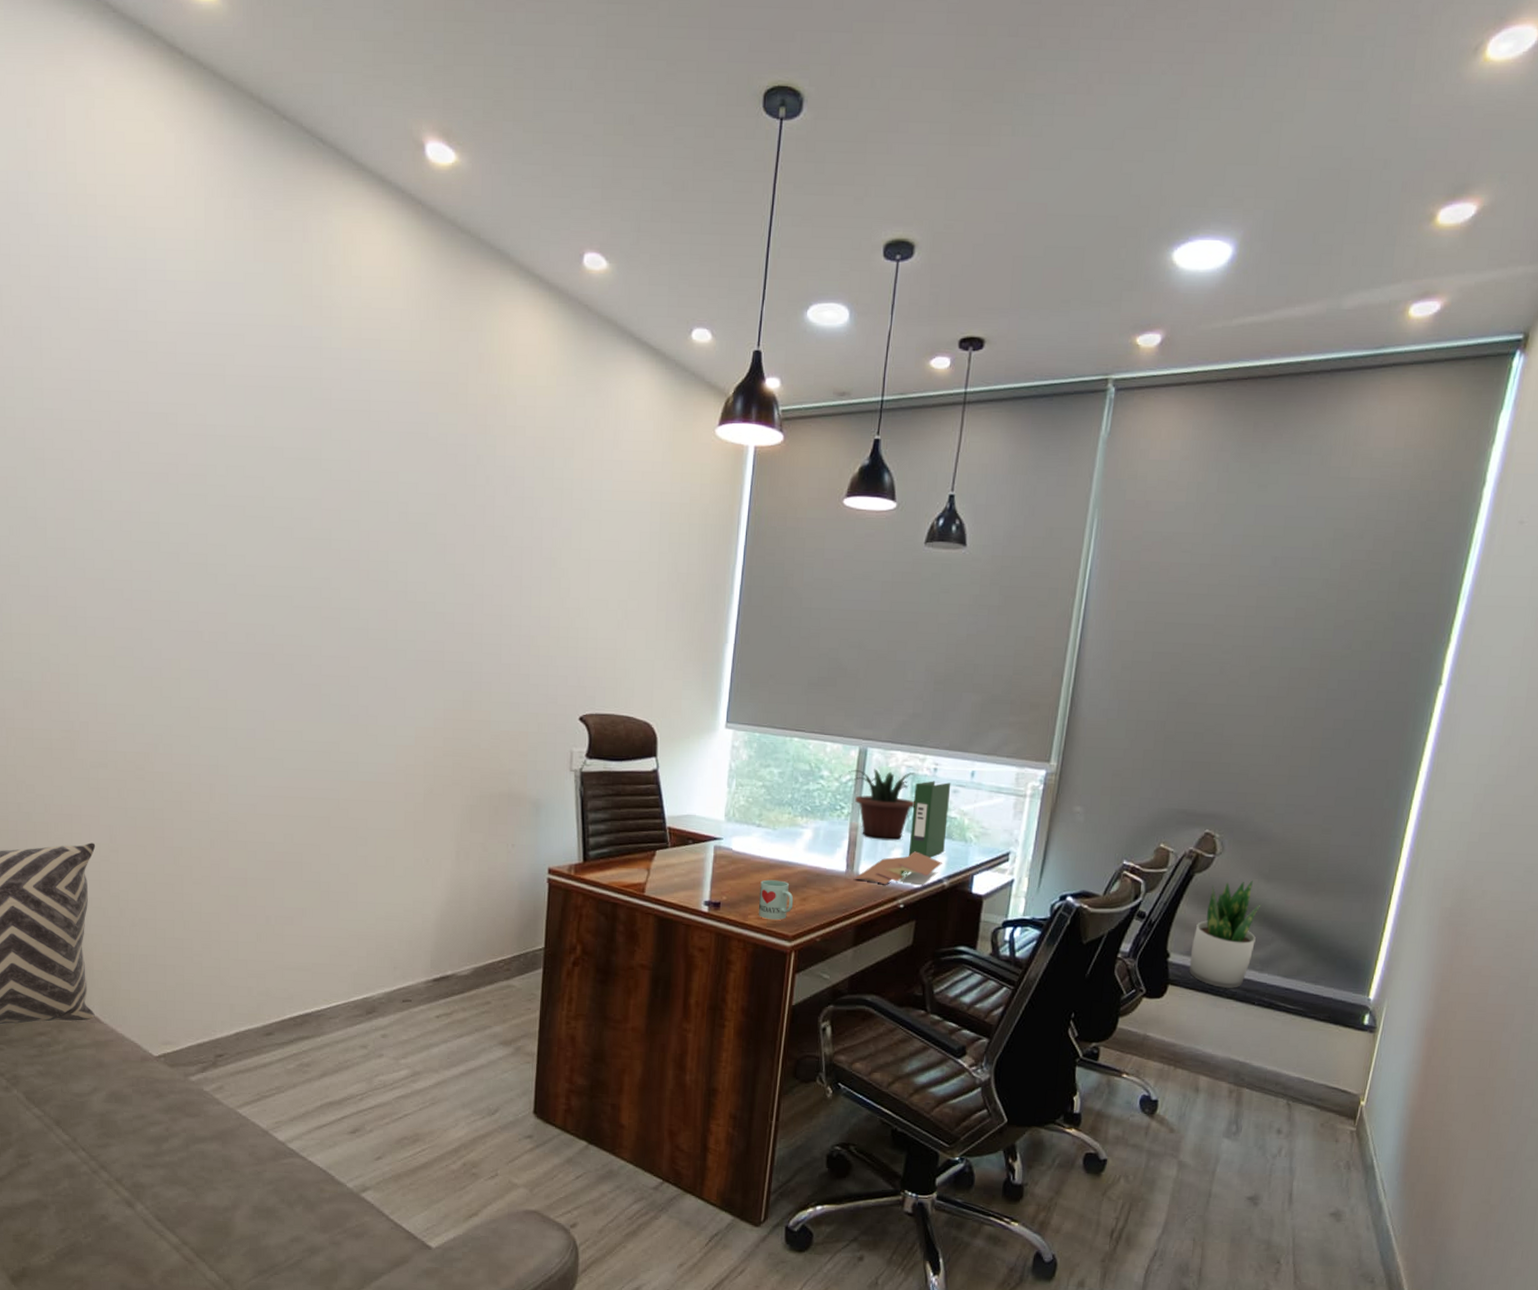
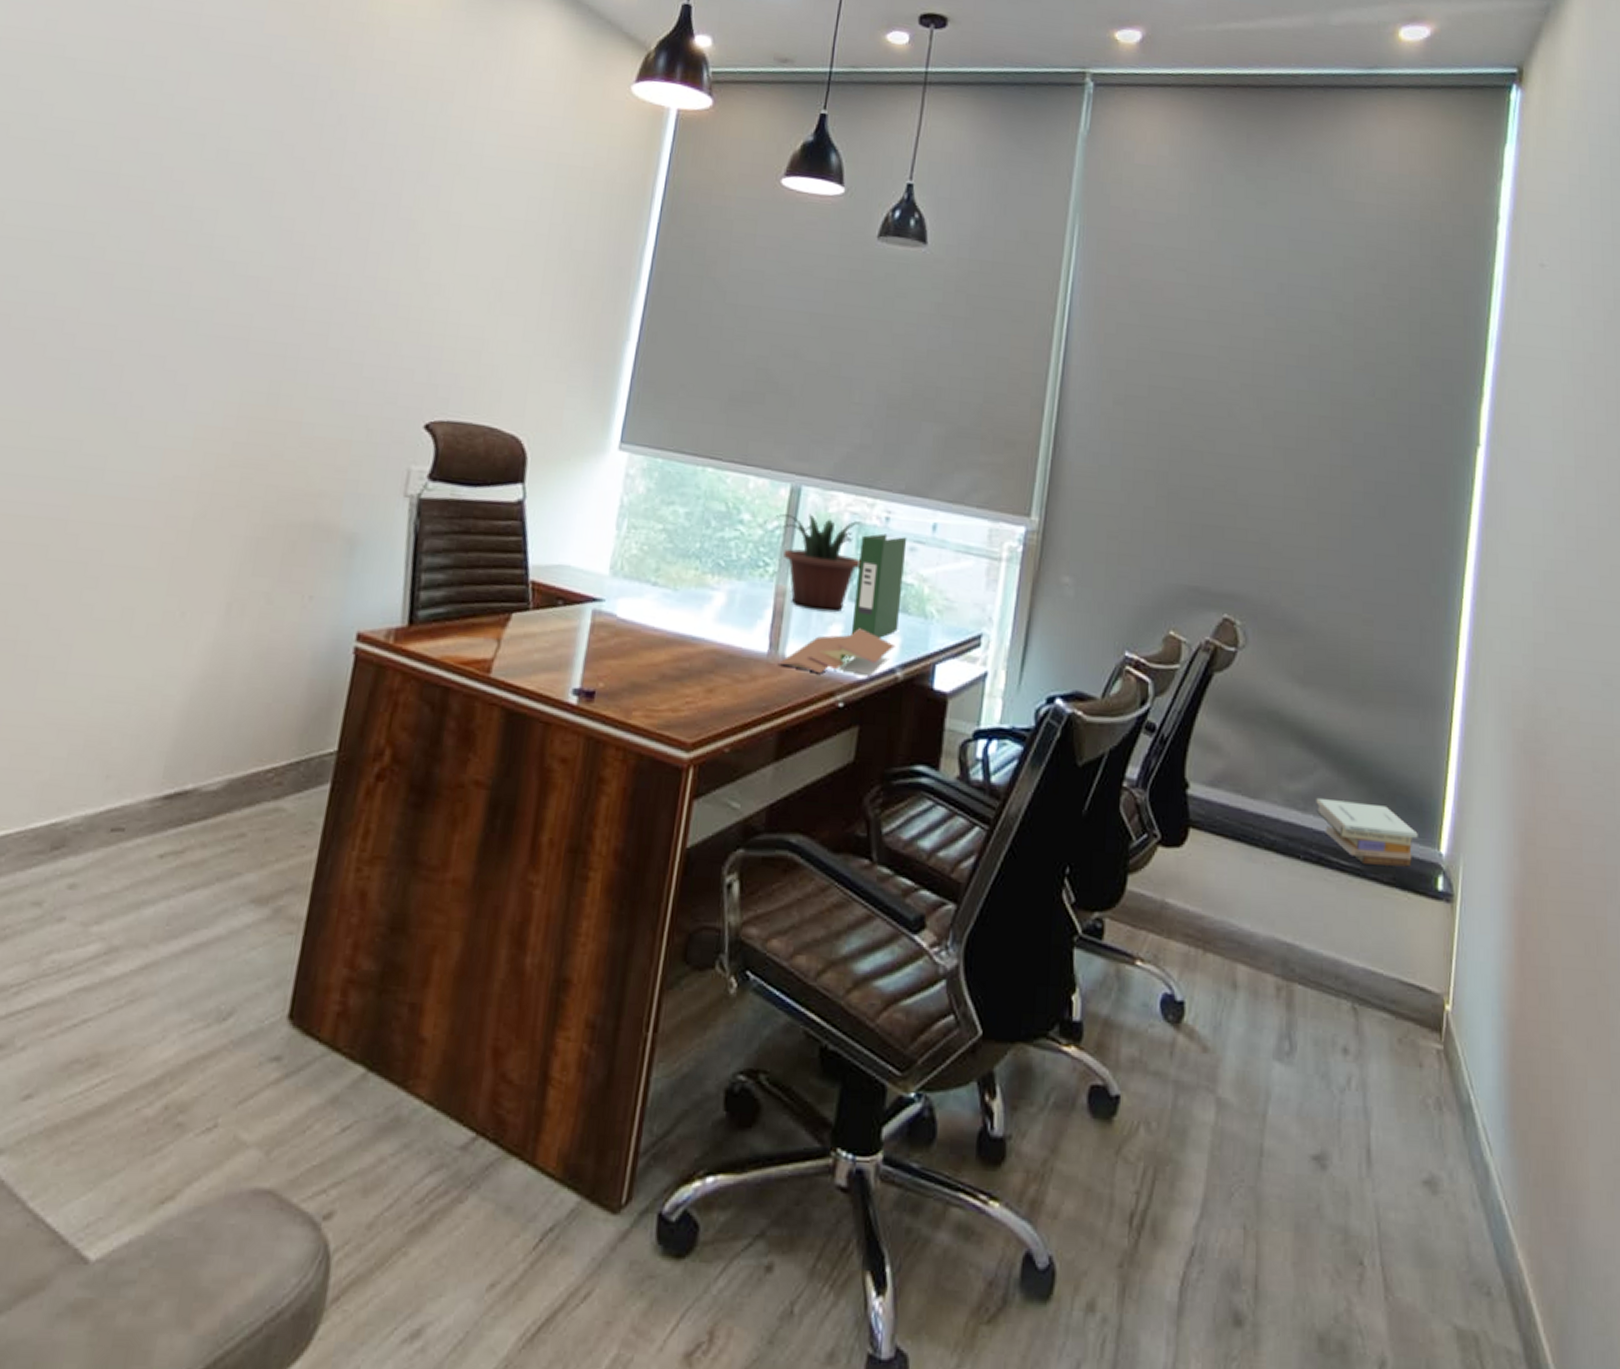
mug: present [758,879,794,920] -> none [646,660,697,719]
planter: present [1189,880,1262,988] -> none [1214,684,1298,835]
books: none [1270,961,1352,1009] -> present [1316,797,1418,867]

